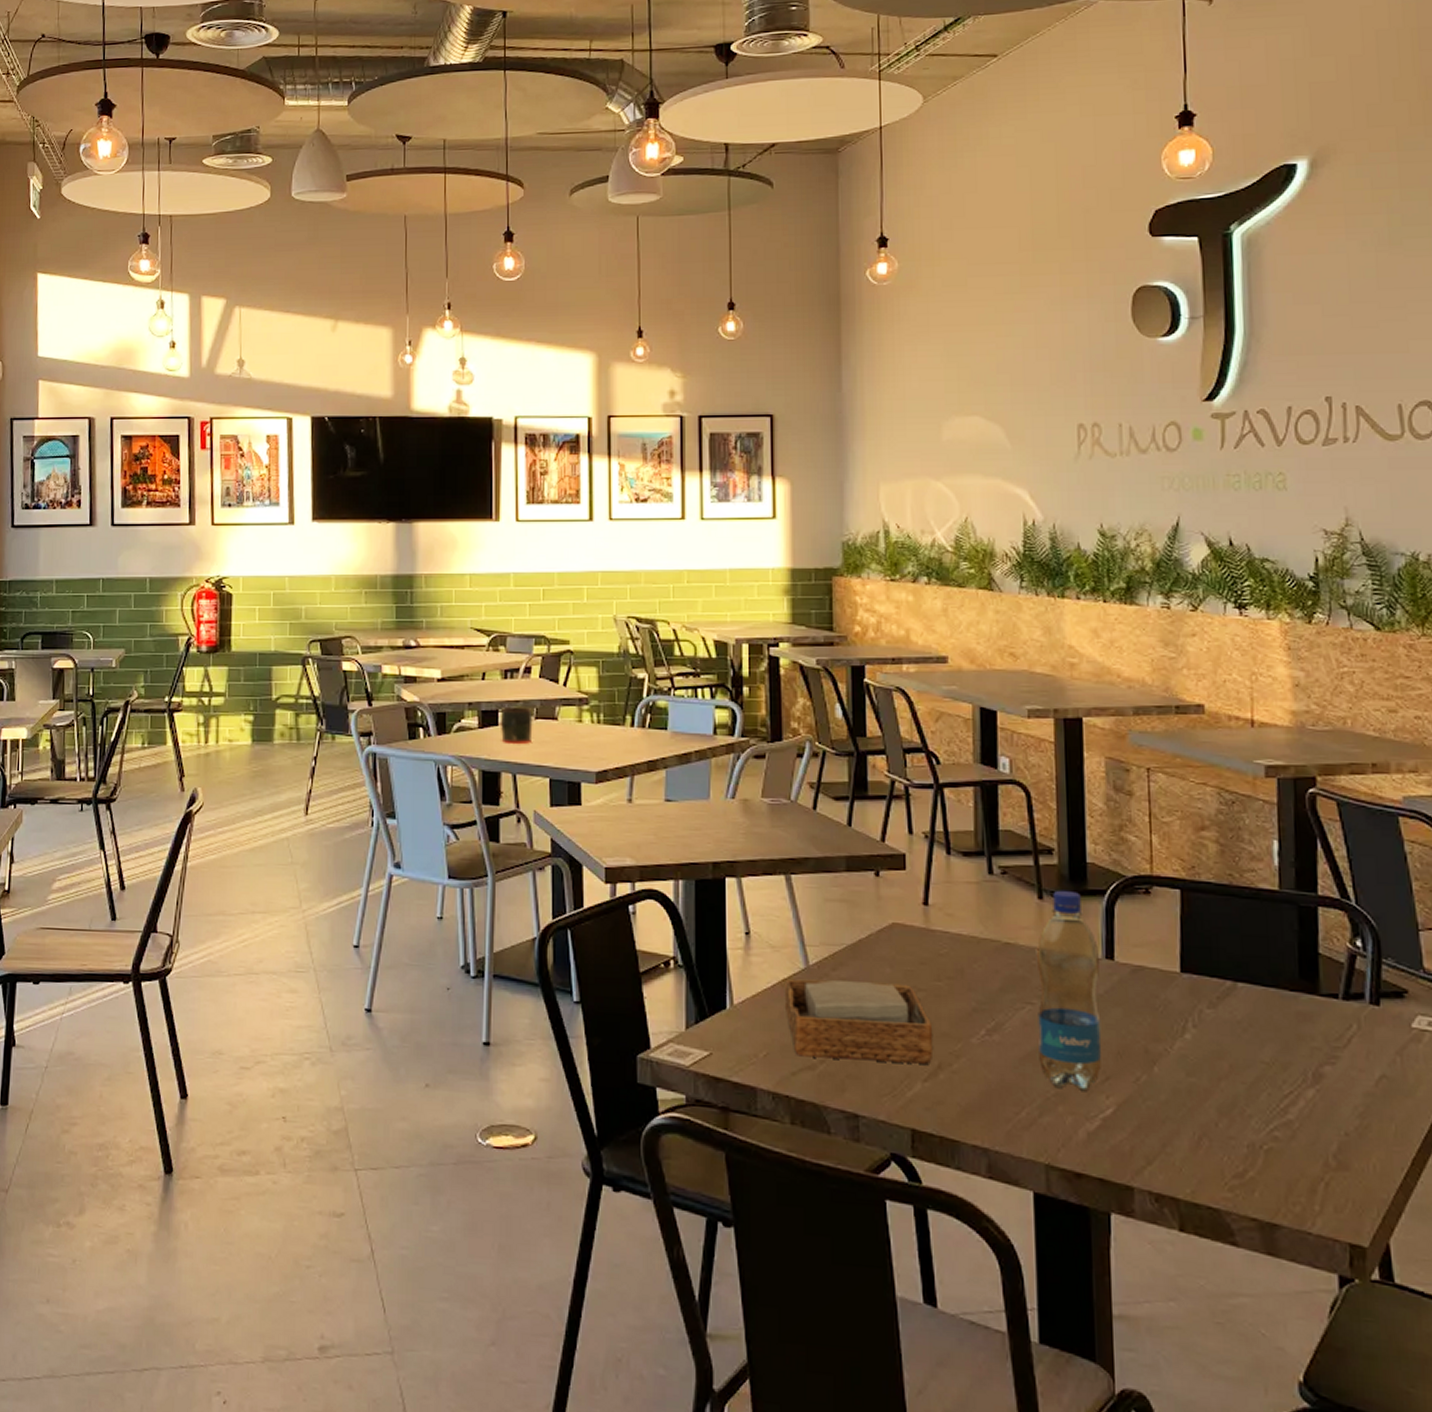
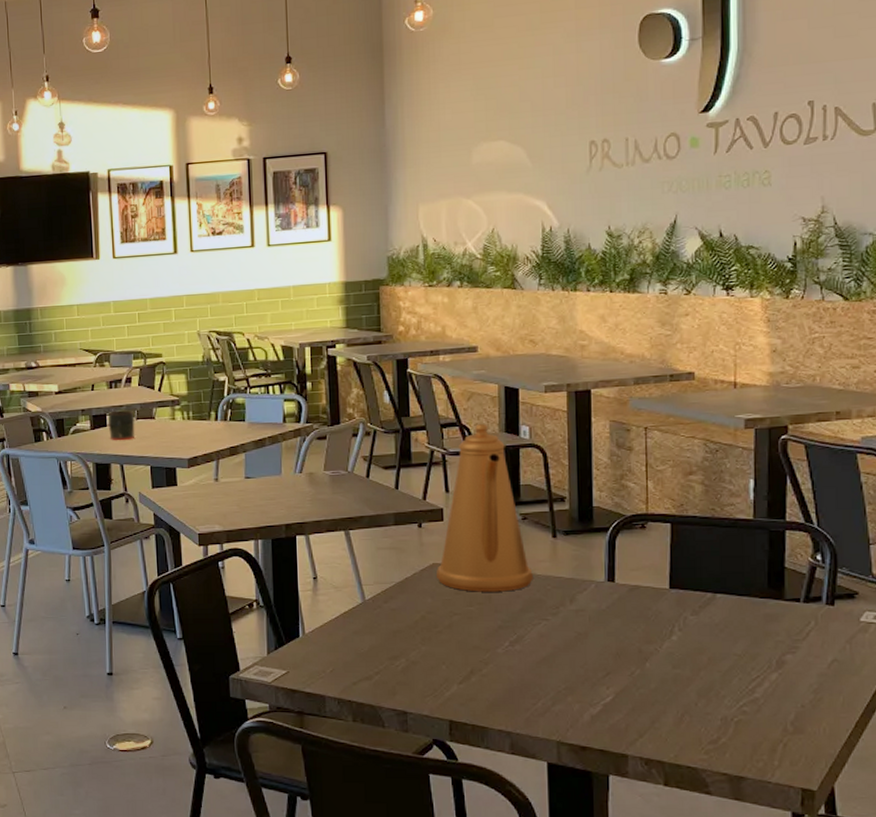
napkin holder: present [784,978,934,1064] -> none [345,609,467,671]
coffee pot: none [896,750,1015,965] -> present [435,423,533,592]
bottle: present [1037,890,1102,1091] -> none [551,529,604,684]

